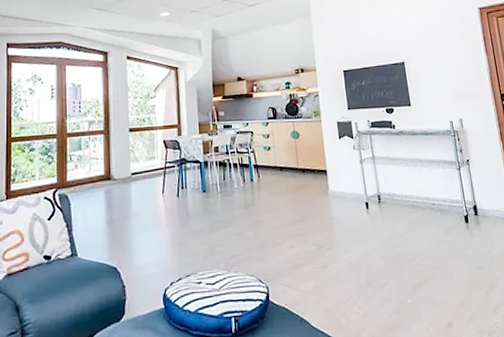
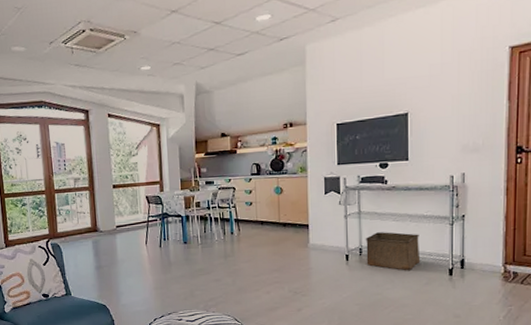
storage bin: none [381,177,437,219] -> present [365,232,421,271]

